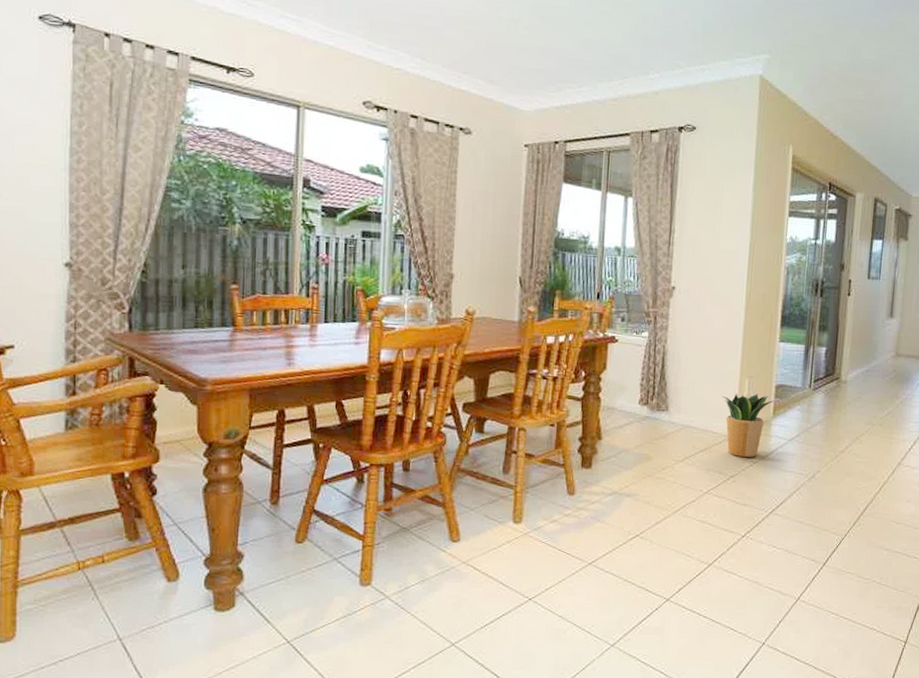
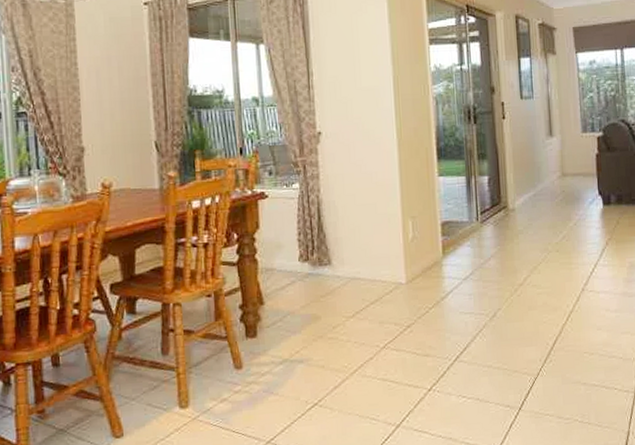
potted plant: present [722,392,776,457] -> none [387,234,444,304]

